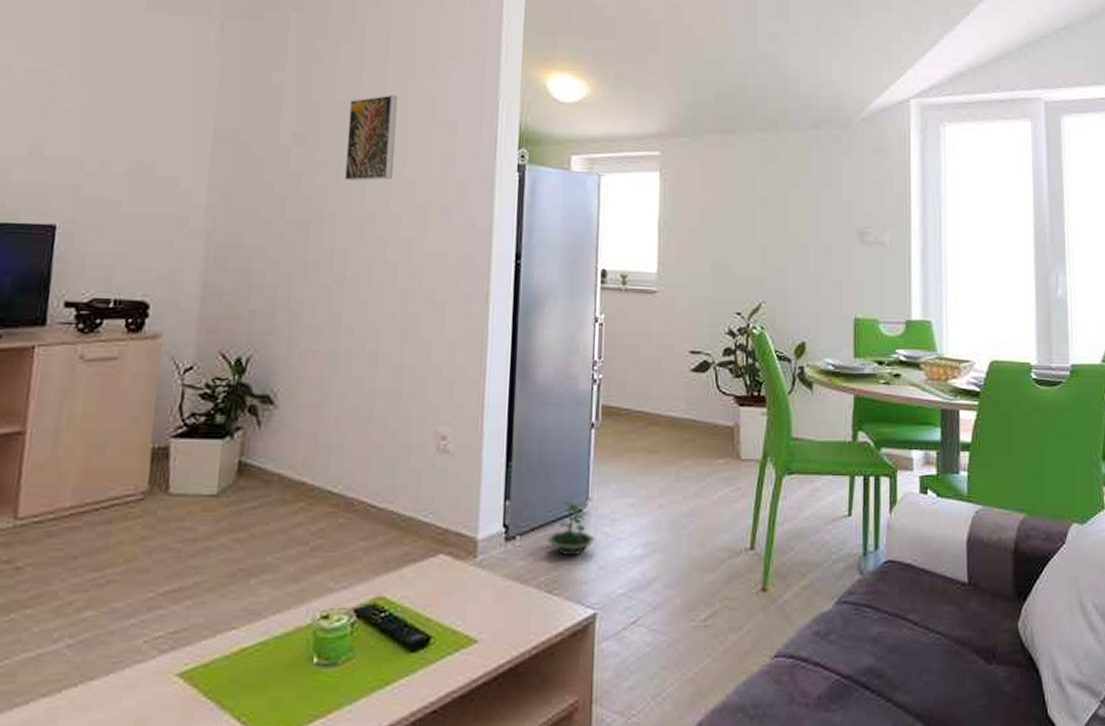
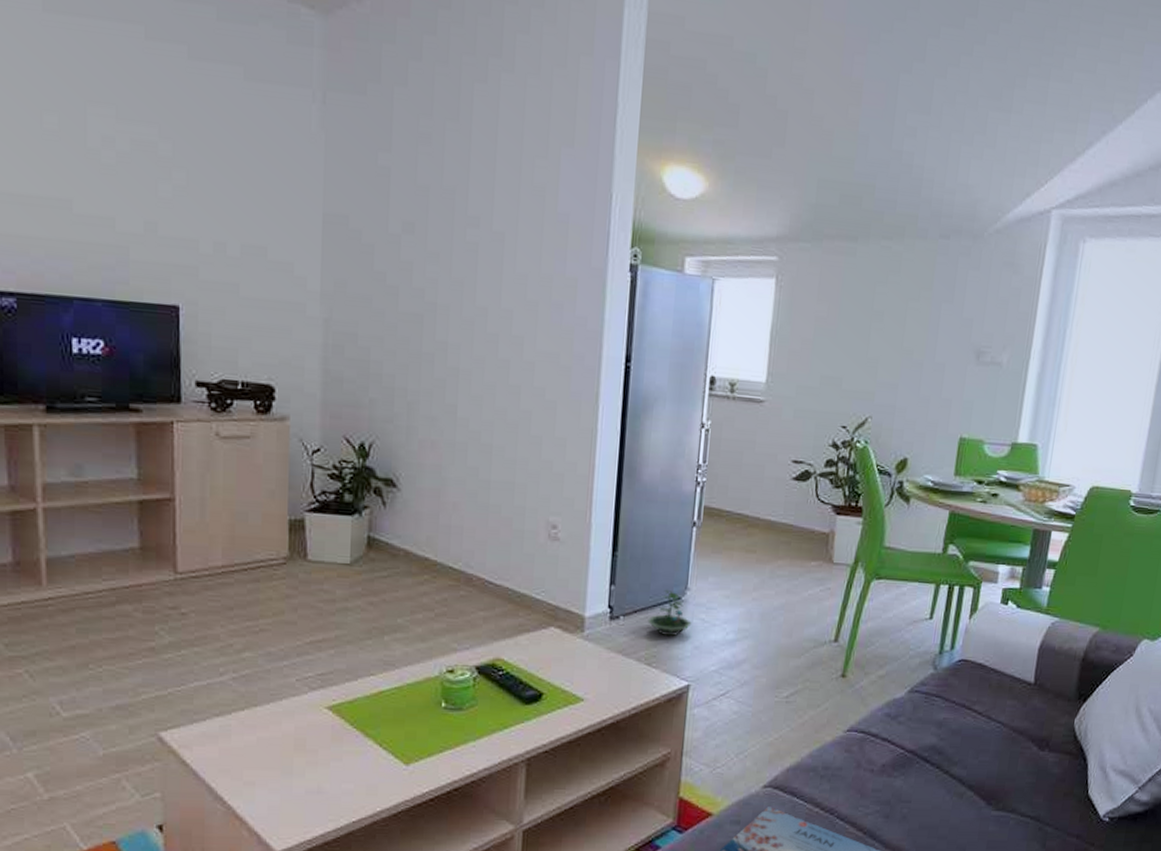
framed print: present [344,95,398,181] -> none [455,183,508,275]

